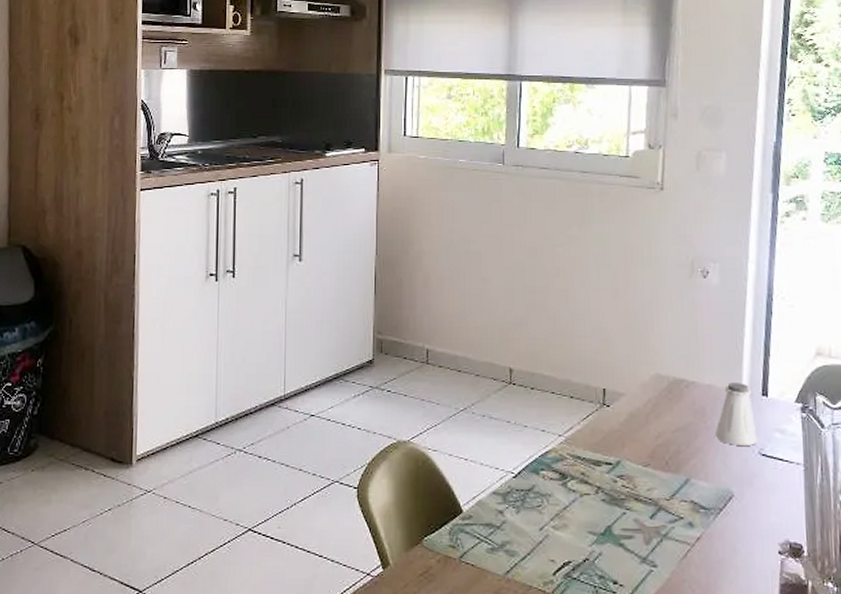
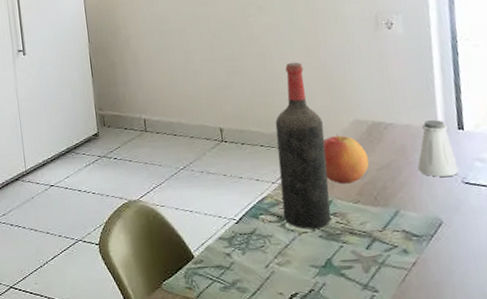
wine bottle: none [566,302,622,491] -> present [275,62,331,229]
apple: none [617,387,664,444] -> present [323,134,369,184]

